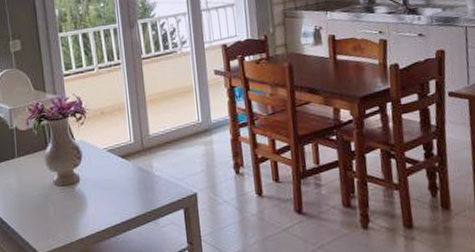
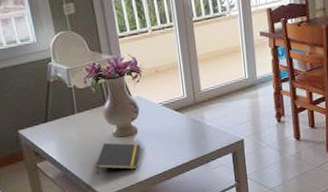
notepad: none [33,191,82,230] -> present [95,142,141,176]

